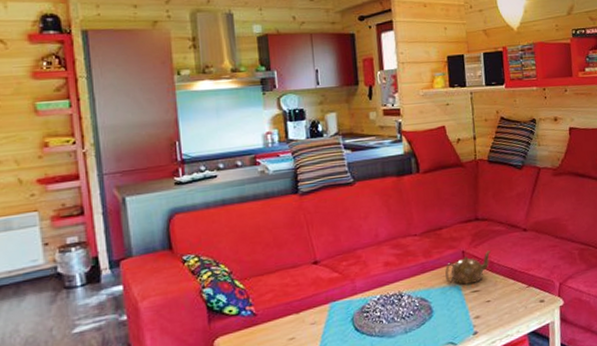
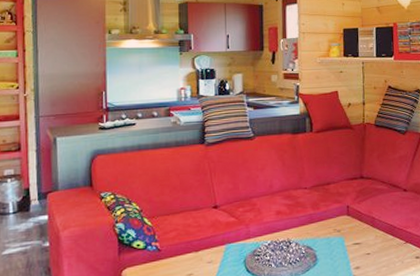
teapot: present [445,250,491,285] -> none [331,207,373,237]

